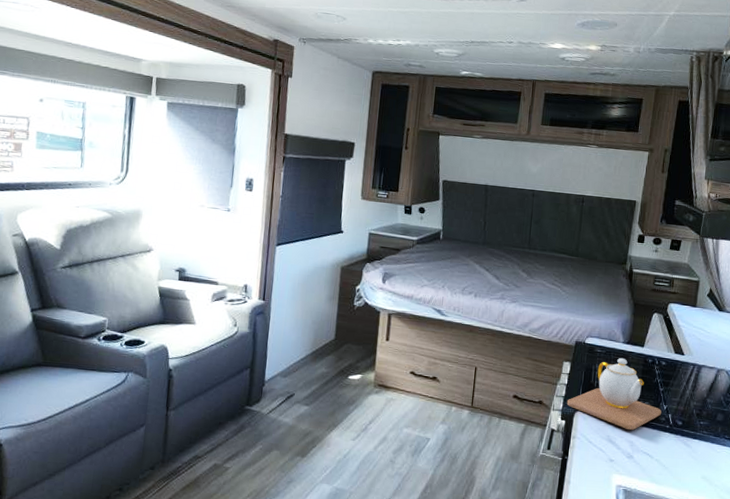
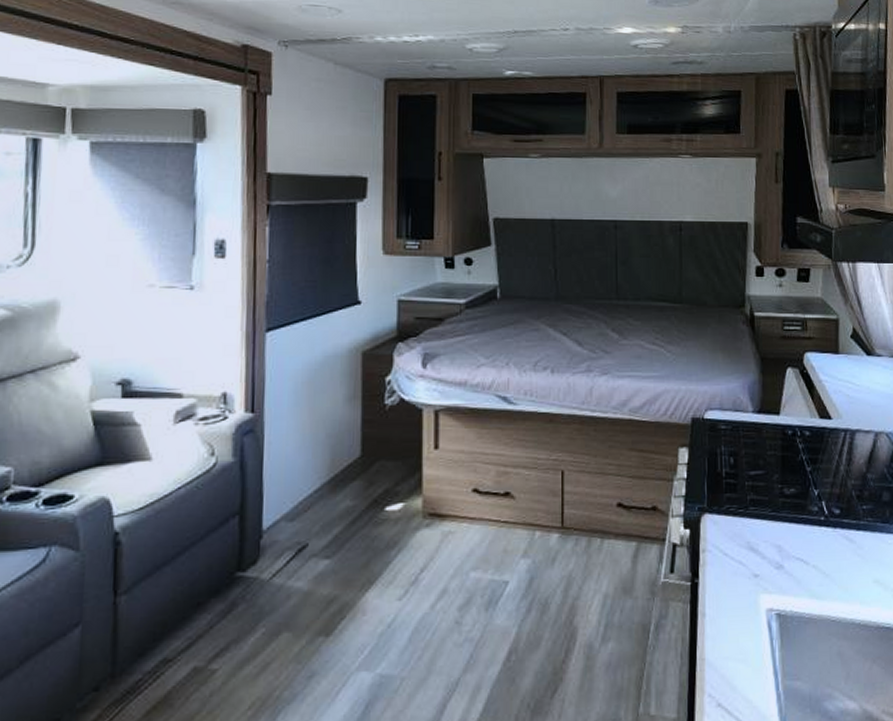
teapot: present [566,357,662,430] -> none [689,432,813,530]

